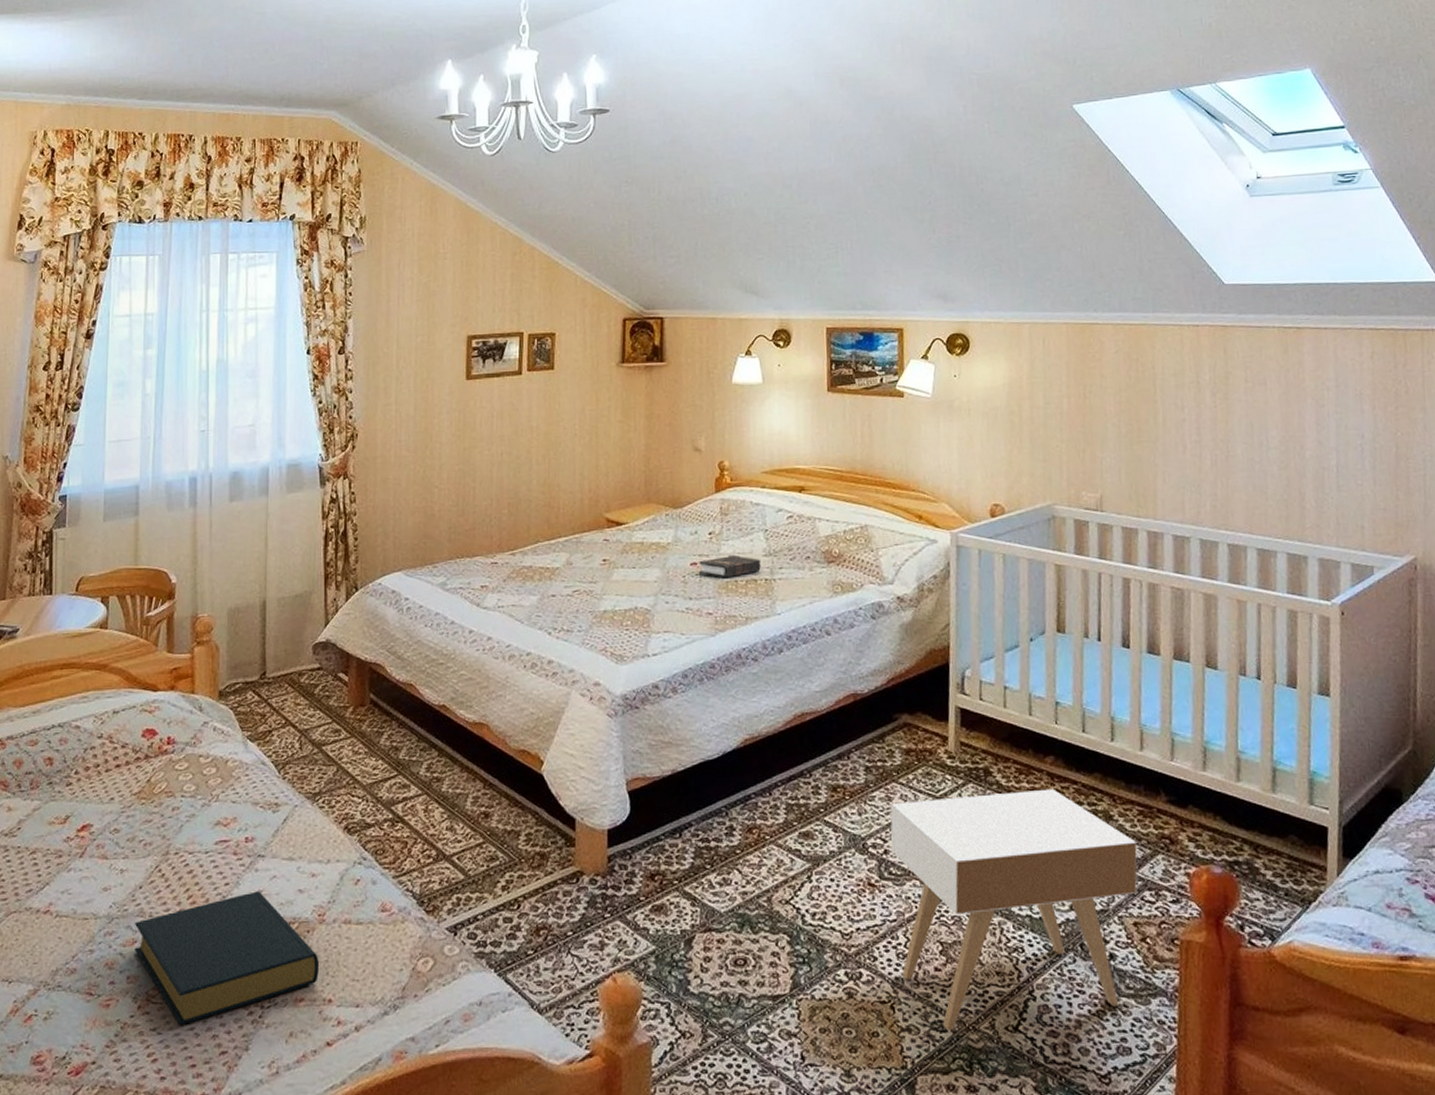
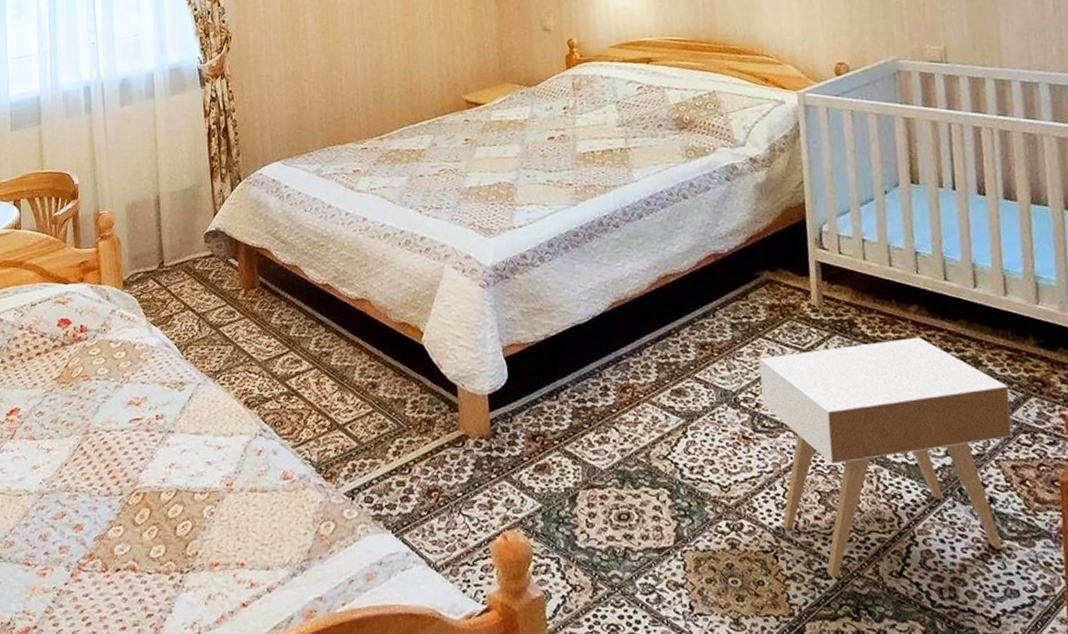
hardback book: present [133,891,320,1025] -> none [63,464,231,591]
hardback book: present [698,554,761,578] -> none [556,127,616,150]

